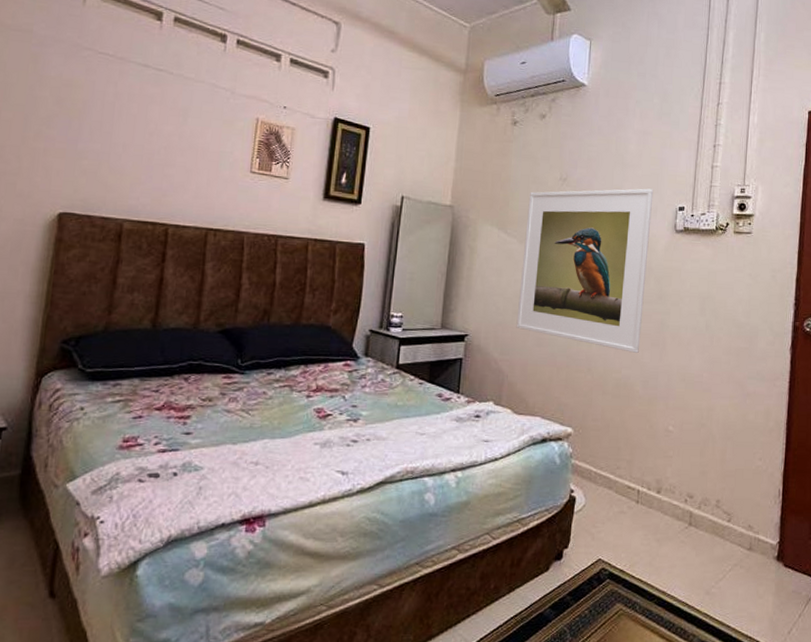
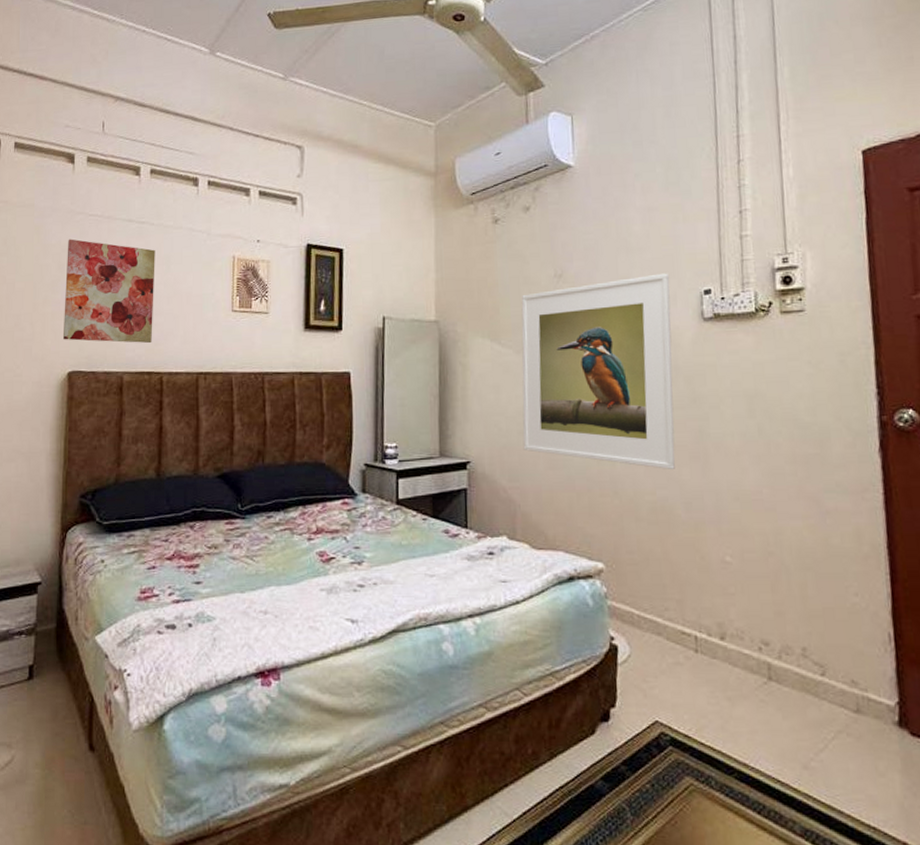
wall art: none [55,74,172,194] -> present [62,239,155,344]

